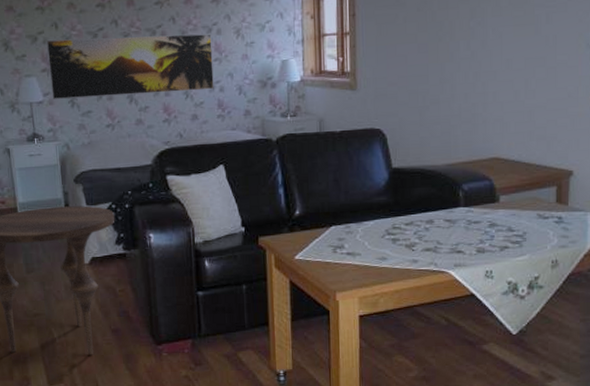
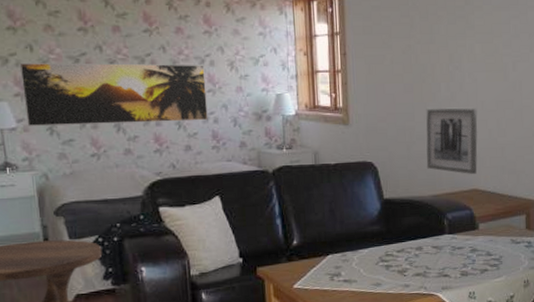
wall art: none [440,67,502,142] -> present [426,107,478,175]

